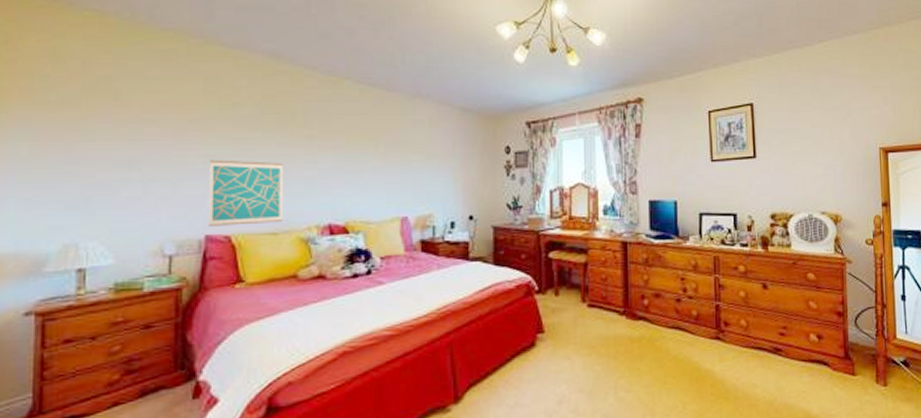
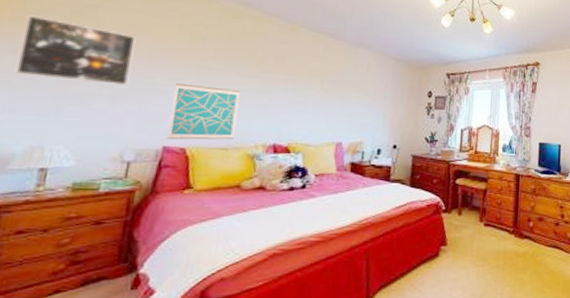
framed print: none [34,93,158,168] -> present [15,15,136,86]

